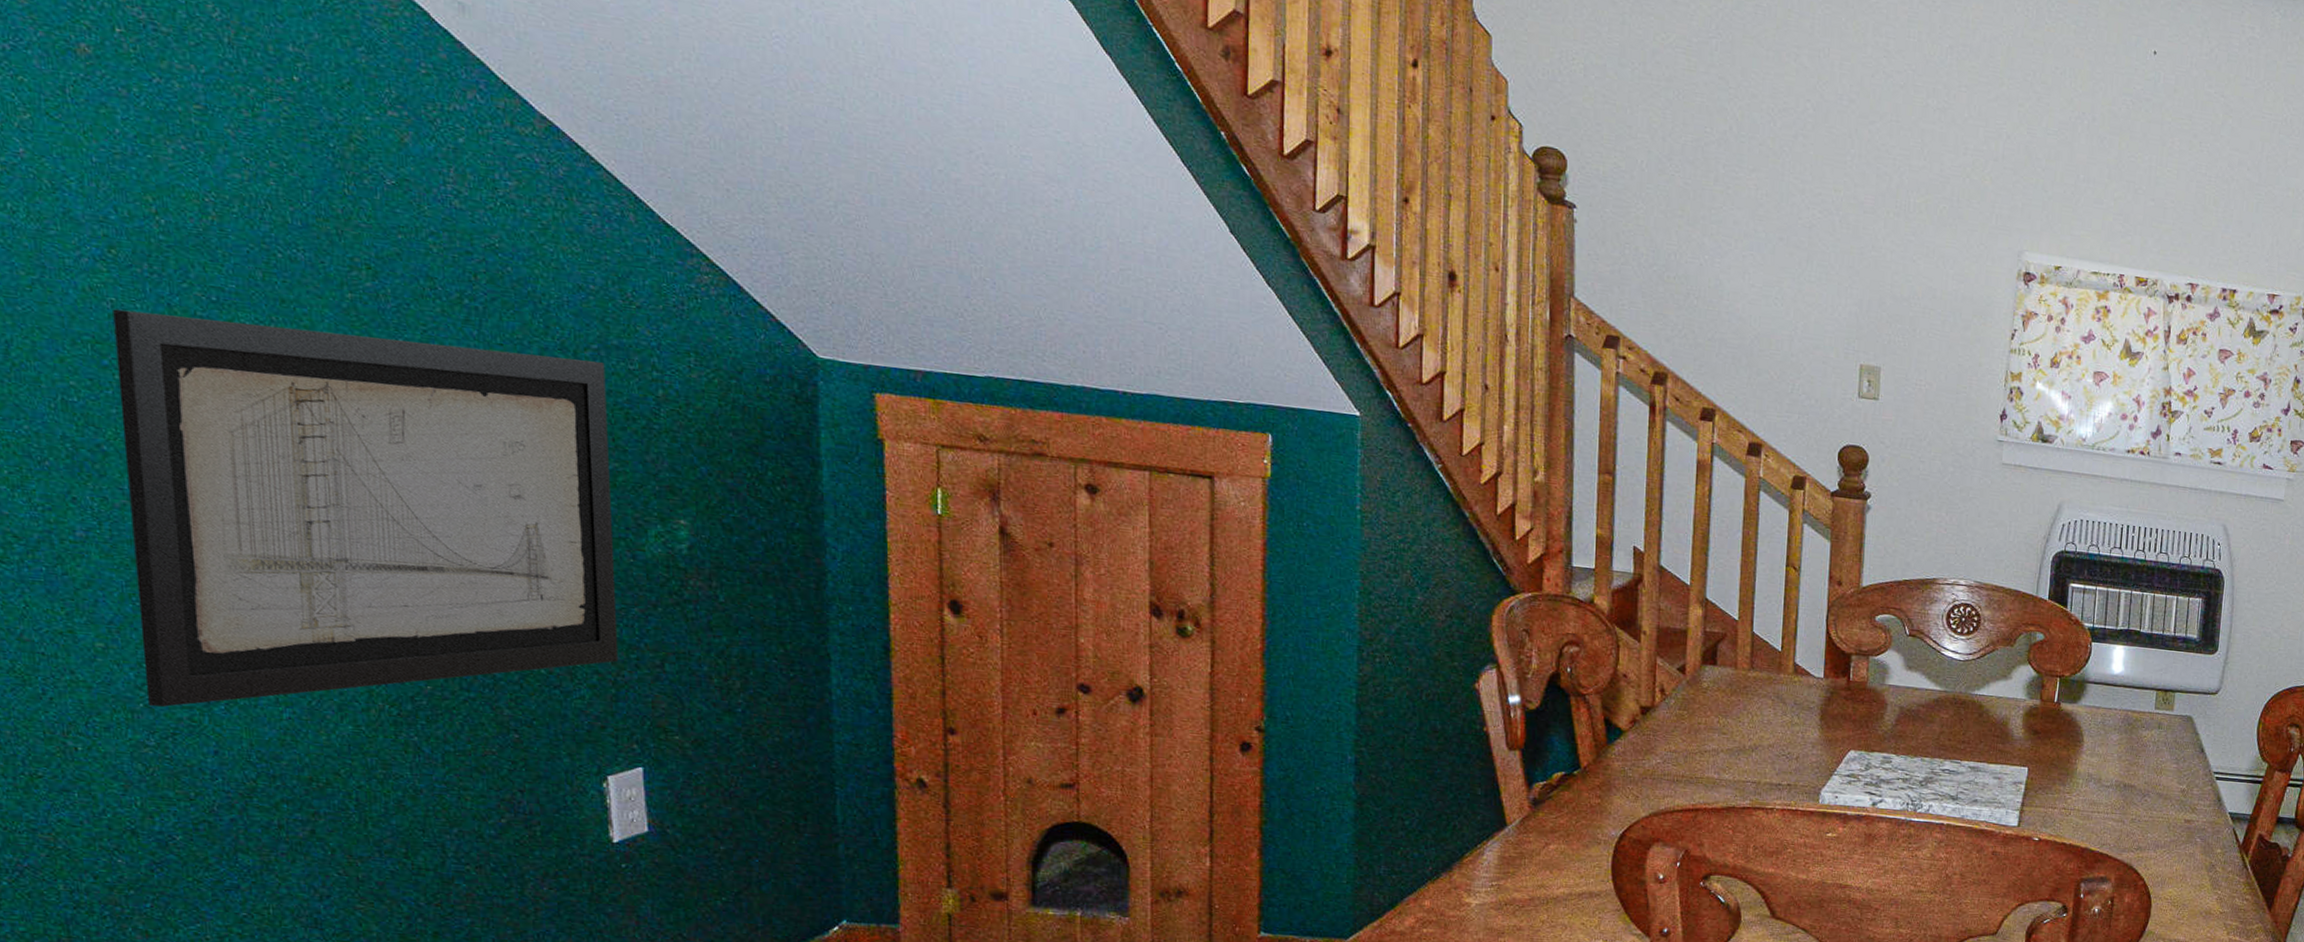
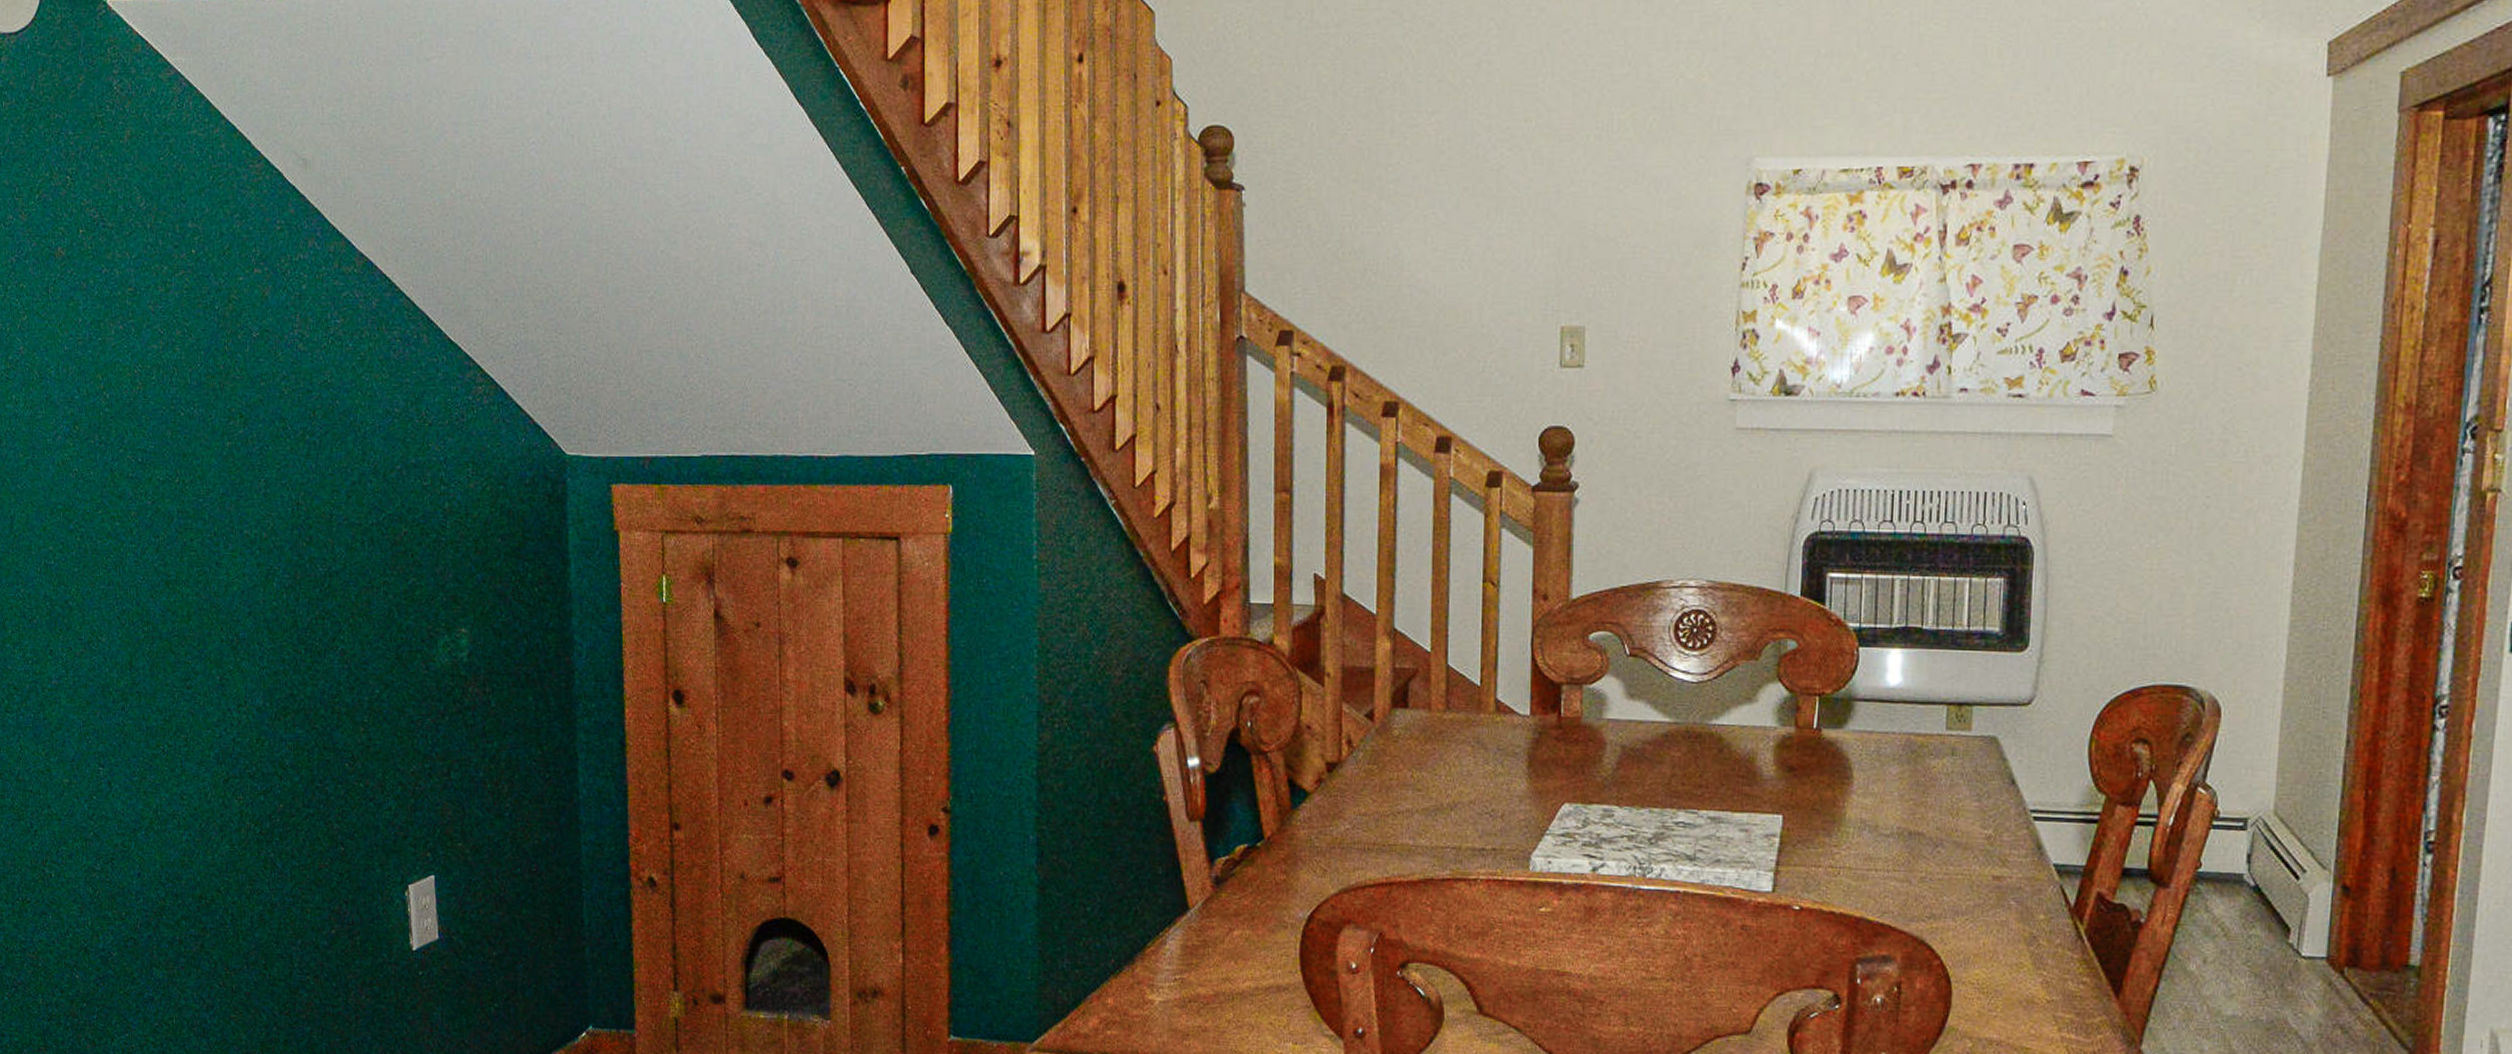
wall art: present [112,308,619,707] -> none [76,478,417,834]

